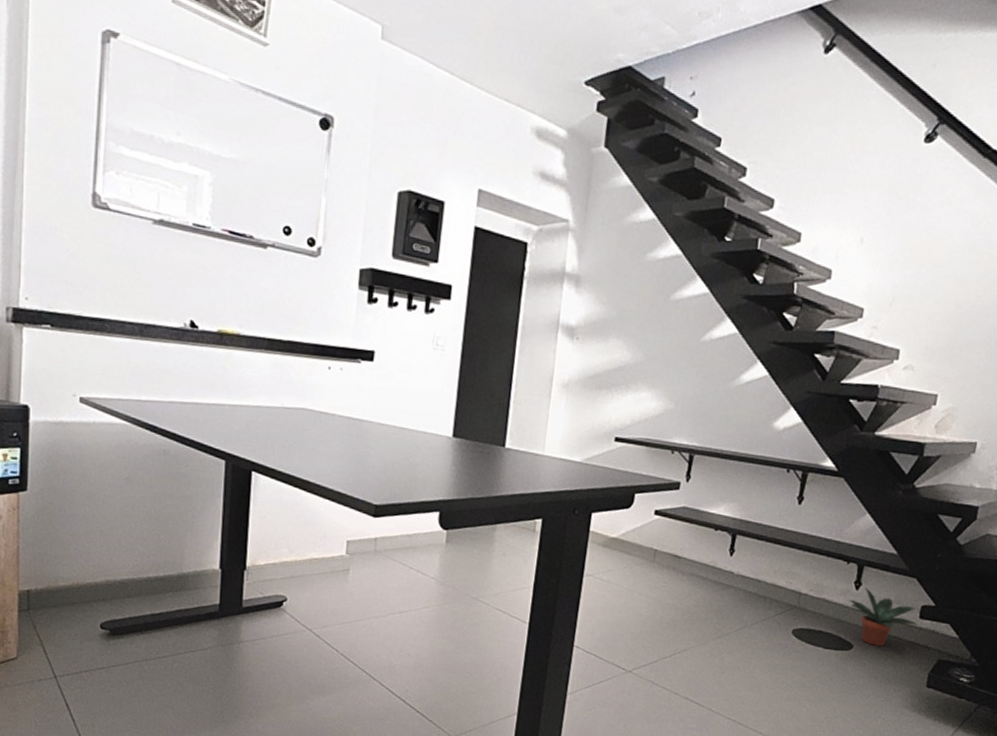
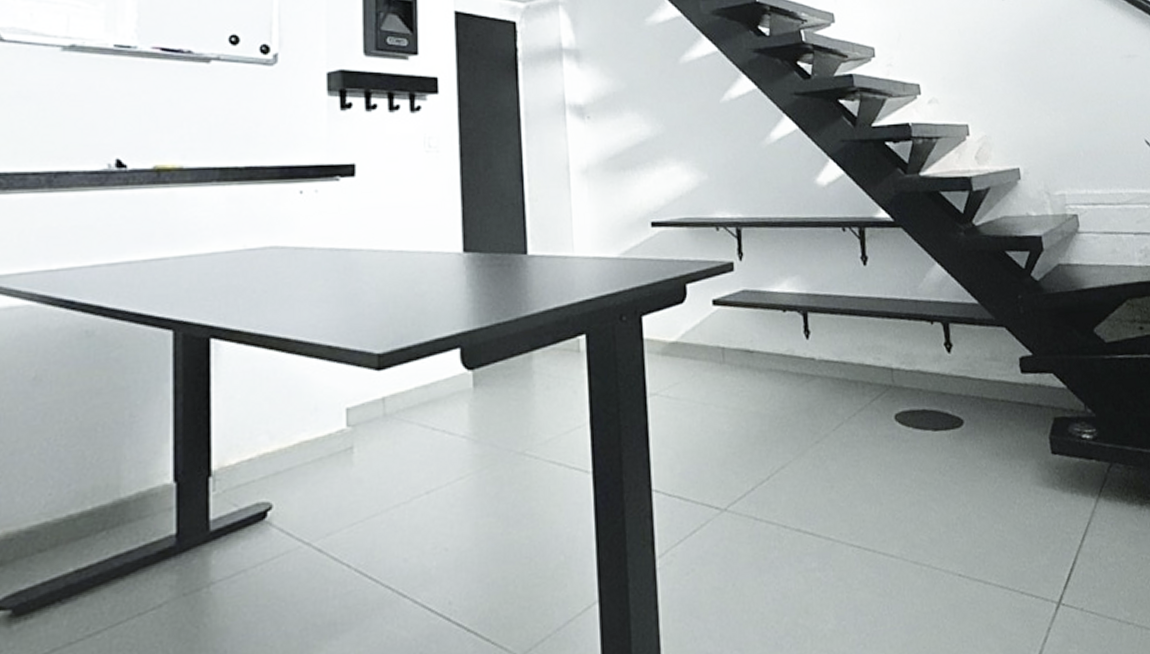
potted plant: present [848,587,918,647] -> none [943,348,1021,416]

